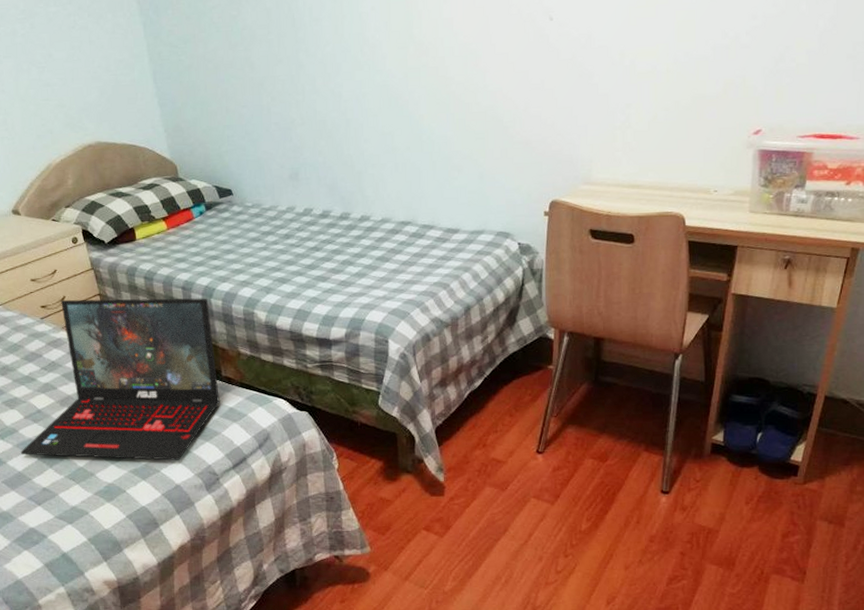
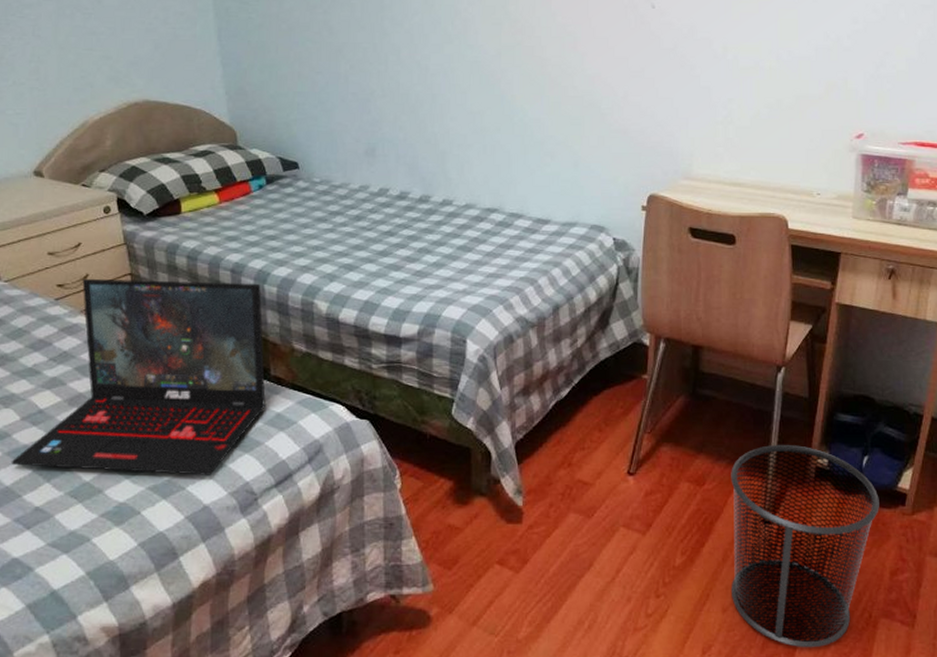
waste bin: none [631,423,772,600] -> present [730,444,879,648]

